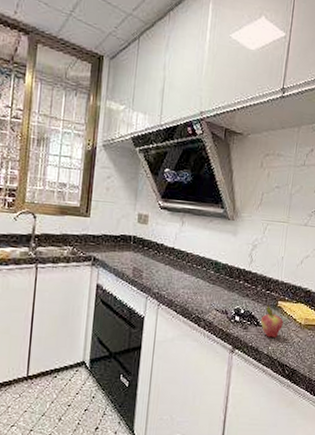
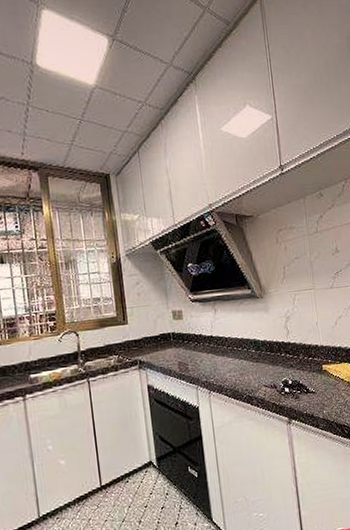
fruit: present [260,305,283,338] -> none [309,371,332,402]

